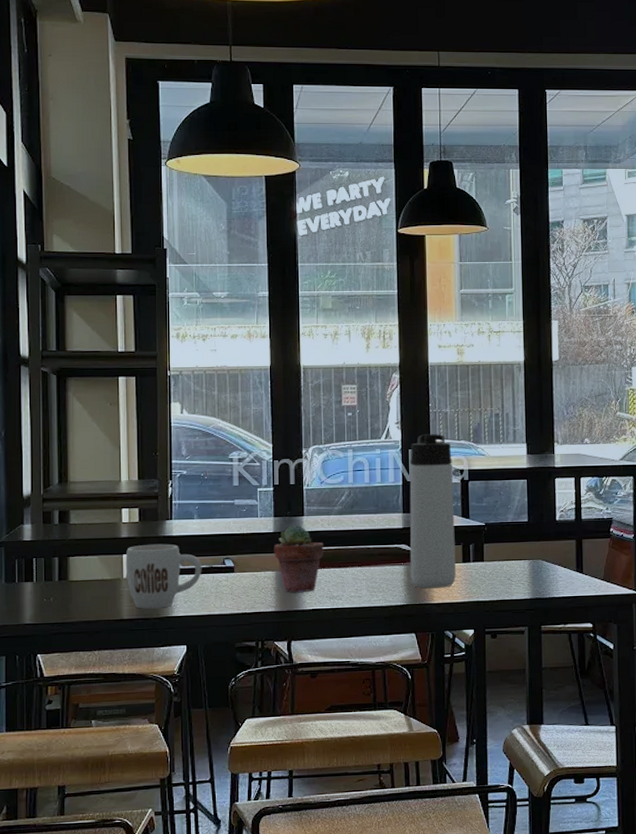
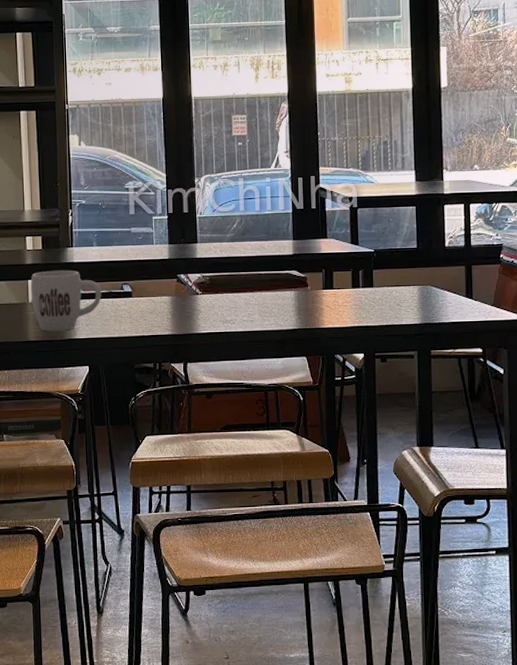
potted succulent: present [274,525,324,593] -> none [169,251,217,317]
thermos bottle: present [409,434,456,589] -> none [299,162,346,314]

